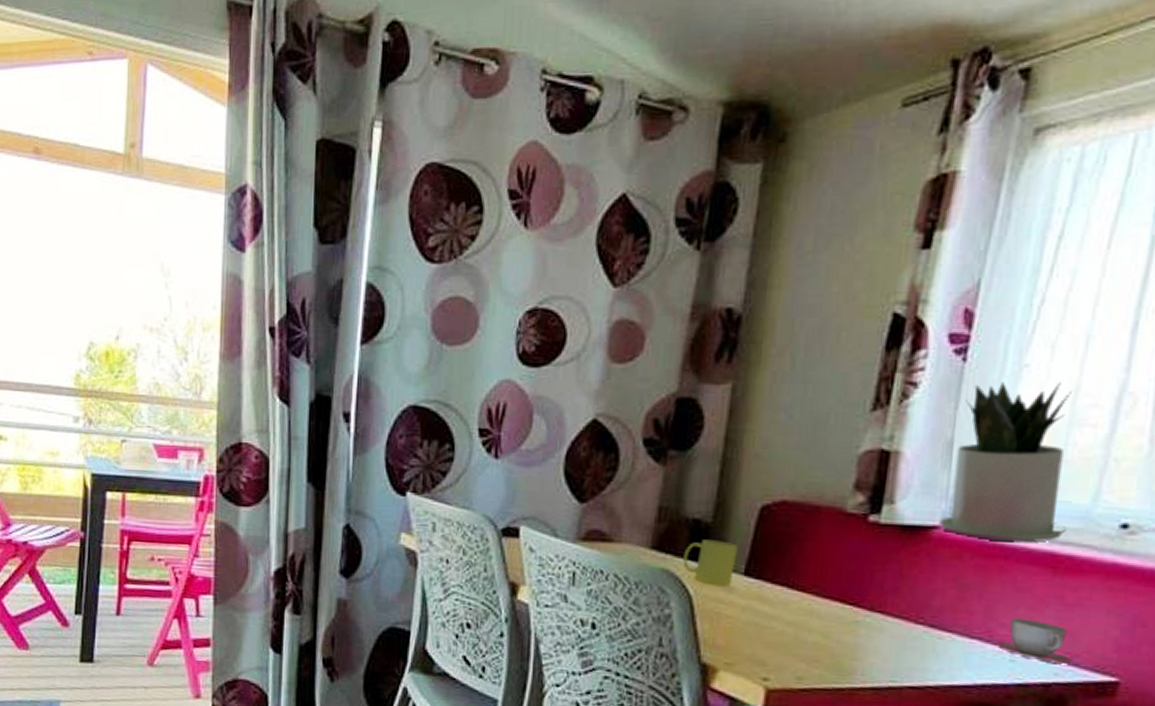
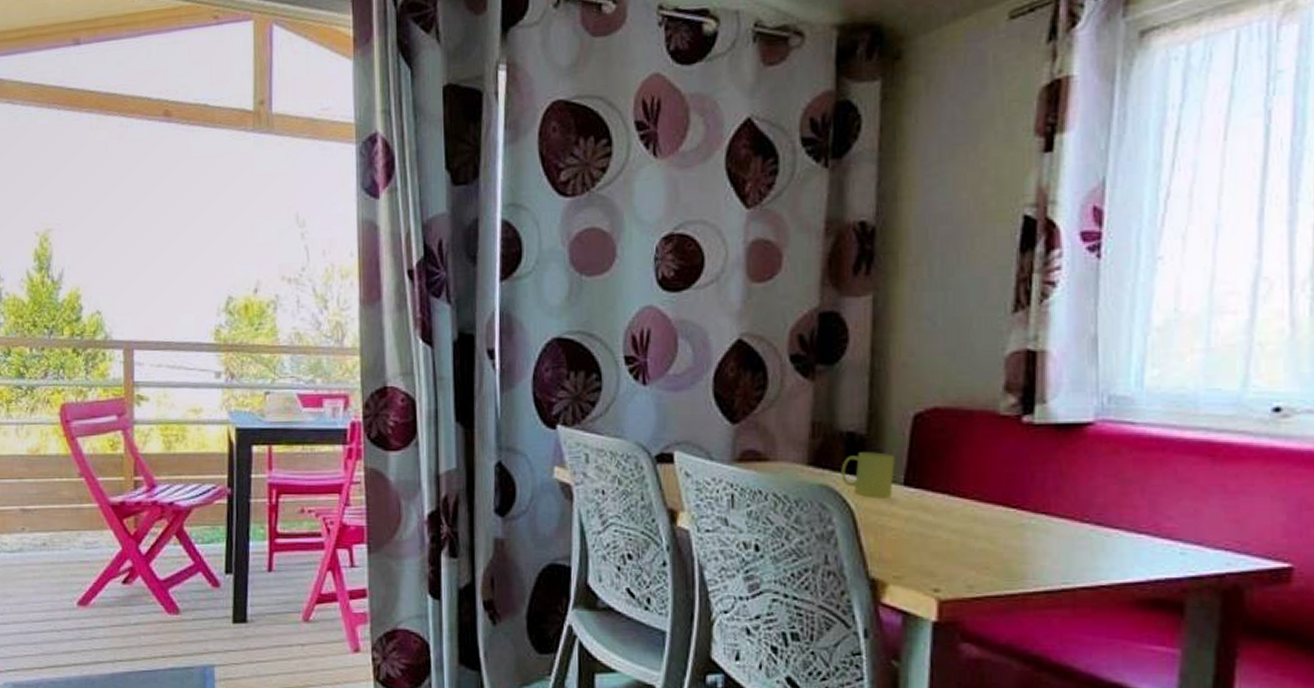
planter: present [939,381,1072,543] -> none [1092,271,1220,434]
teacup: present [995,618,1074,664] -> none [1164,510,1244,552]

